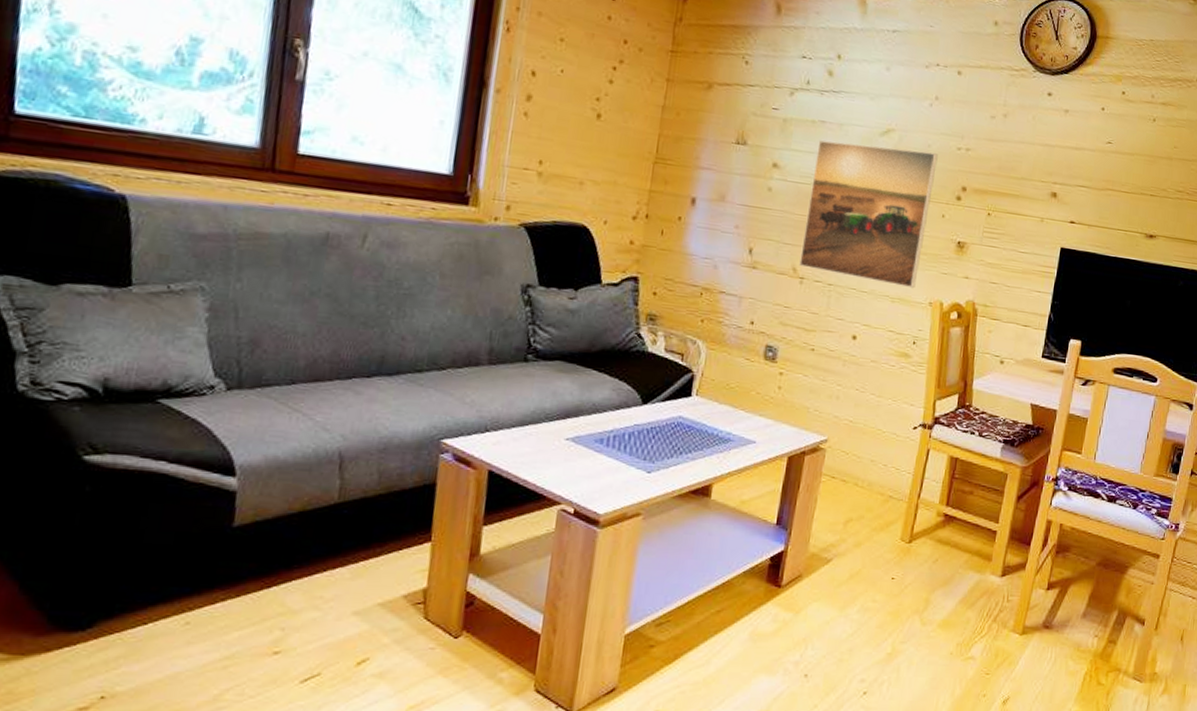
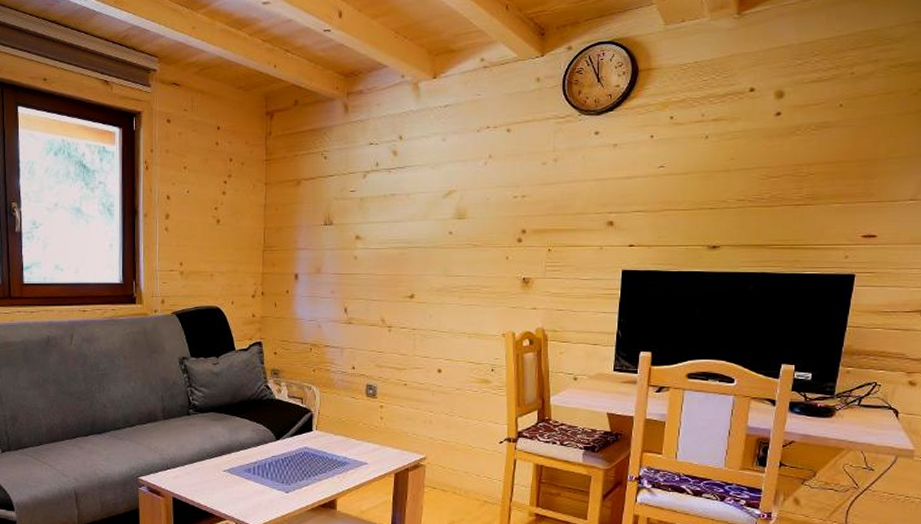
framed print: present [799,140,938,289] -> none [387,204,497,324]

